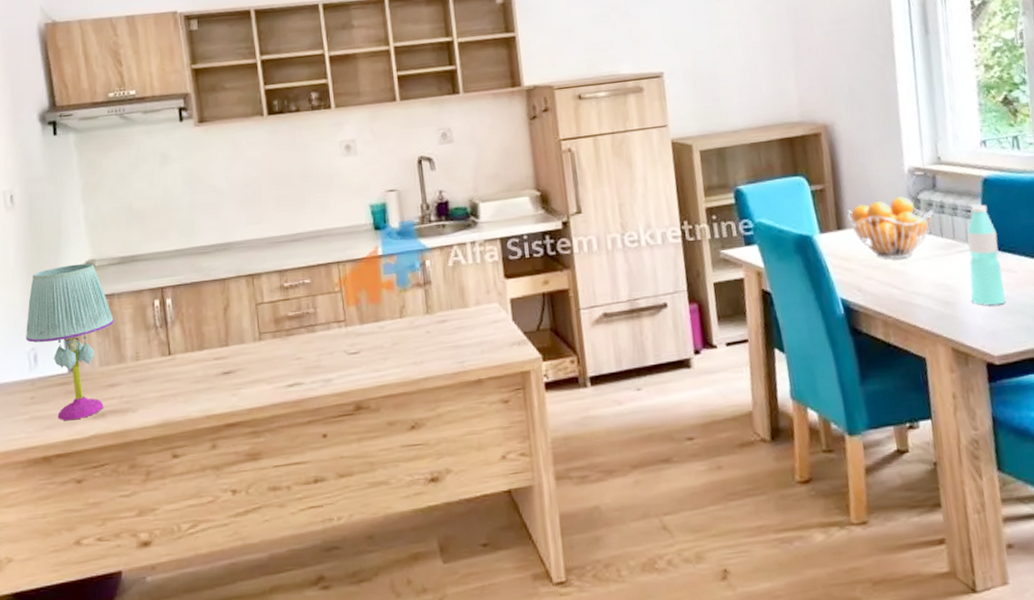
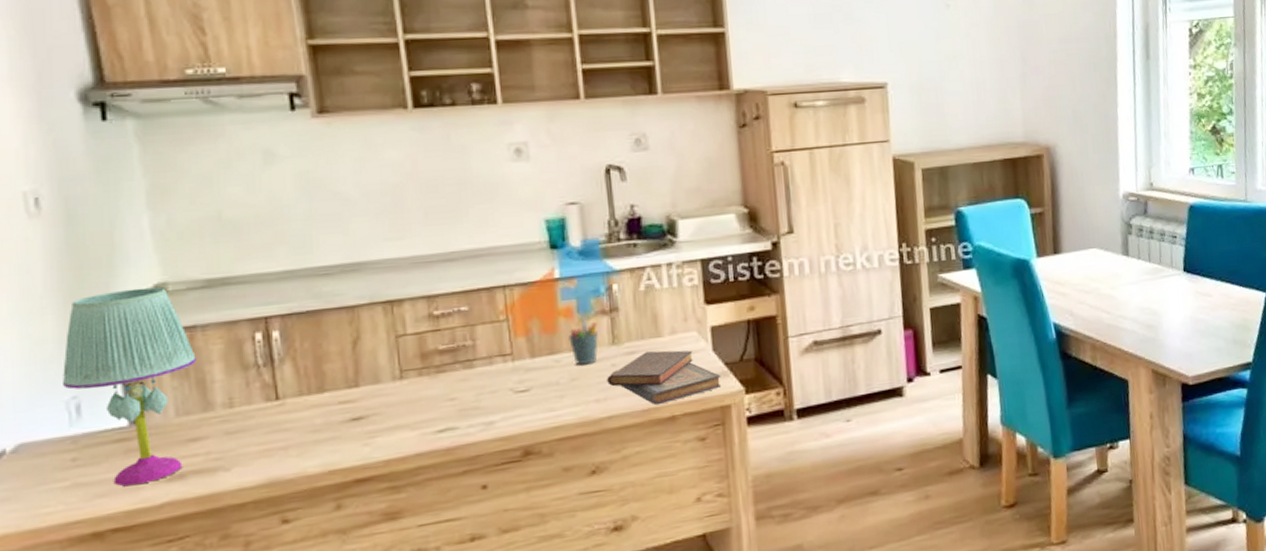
pen holder: none [390,288,415,332] -> present [568,316,598,366]
diary: none [423,319,522,369] -> present [607,350,722,406]
fruit basket: present [847,196,934,260] -> none [1064,221,1144,284]
water bottle: present [967,204,1006,306] -> none [1171,230,1202,329]

